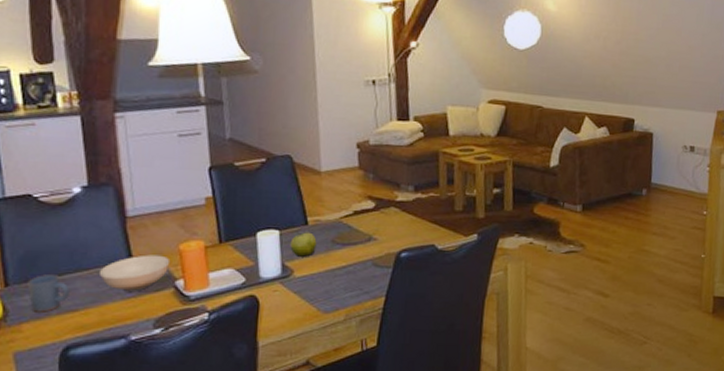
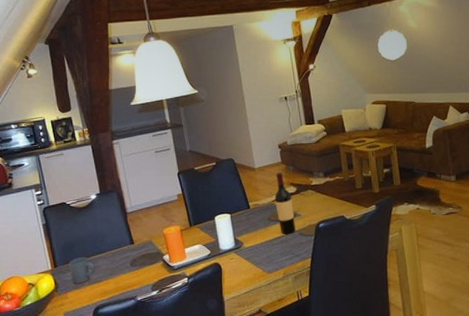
bowl: present [98,254,171,291] -> none [112,238,159,265]
fruit: present [290,232,317,257] -> none [239,213,258,232]
wine bottle: none [343,181,369,263] -> present [274,173,295,234]

